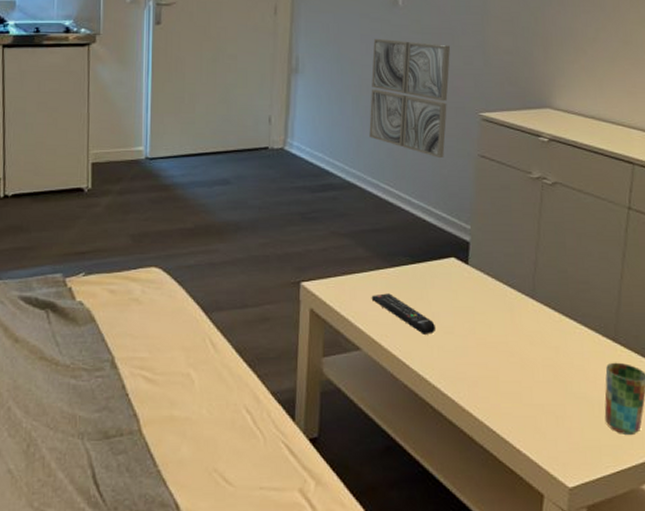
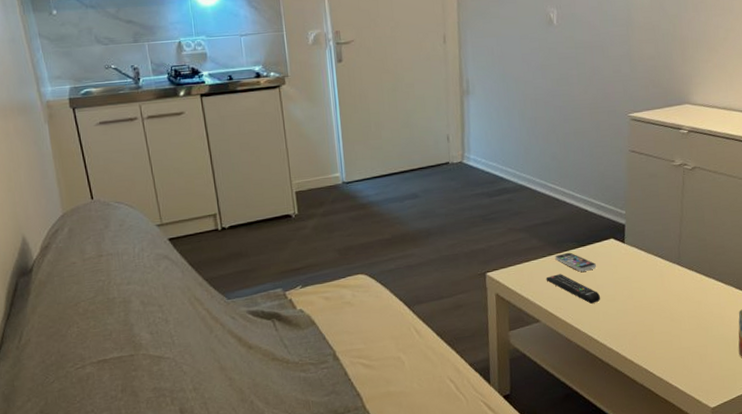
wall art: present [369,39,450,159] -> none [533,56,601,157]
smartphone: none [384,268,432,294] -> present [555,252,596,272]

